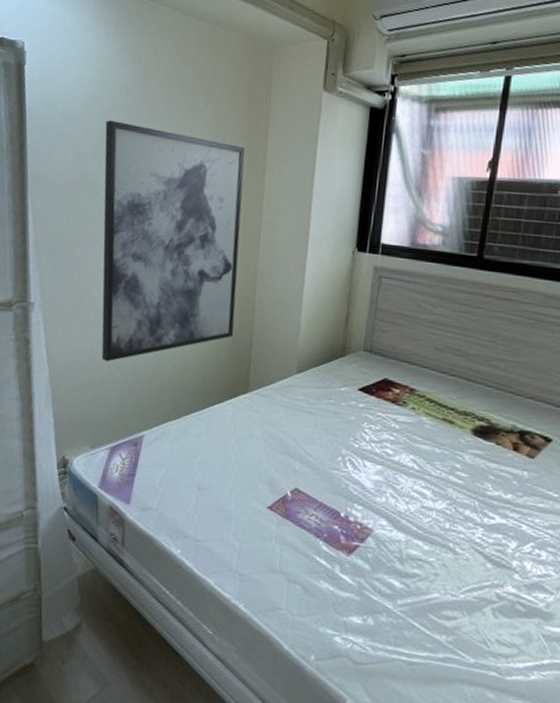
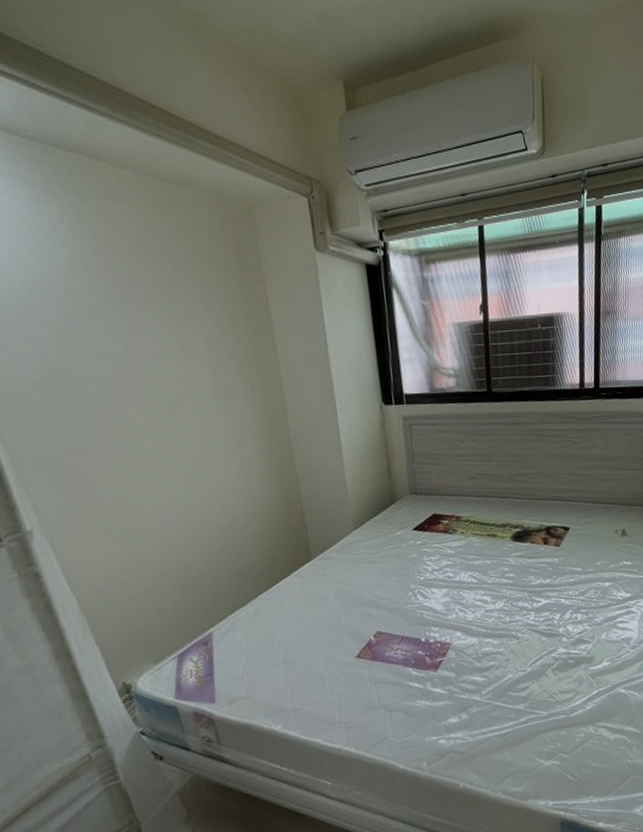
wall art: present [101,120,245,362] -> none [65,304,283,572]

